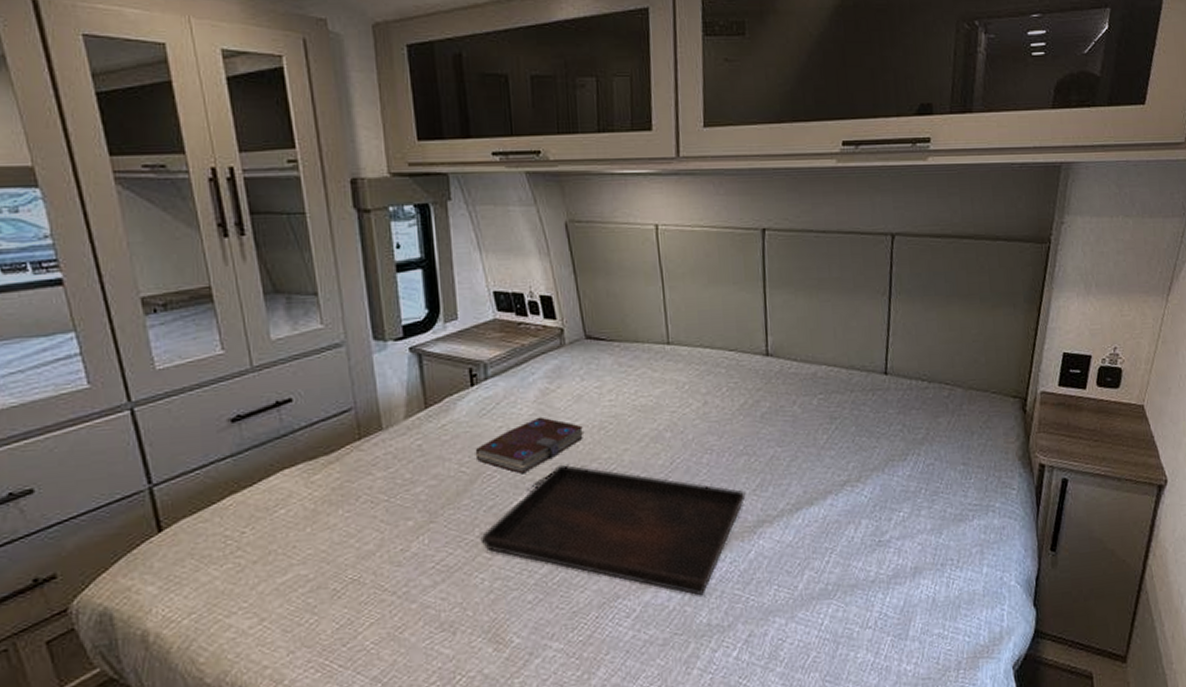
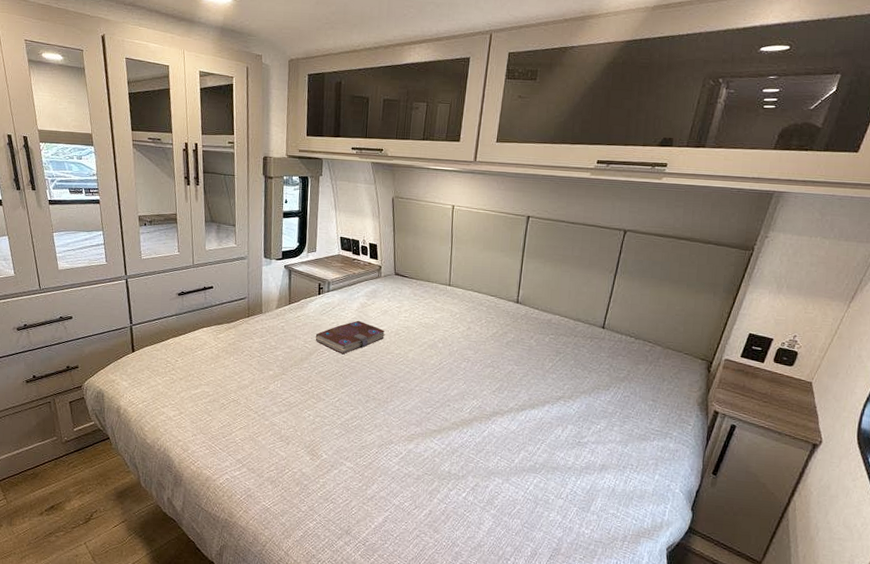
serving tray: present [480,464,746,596] -> none [311,352,488,453]

